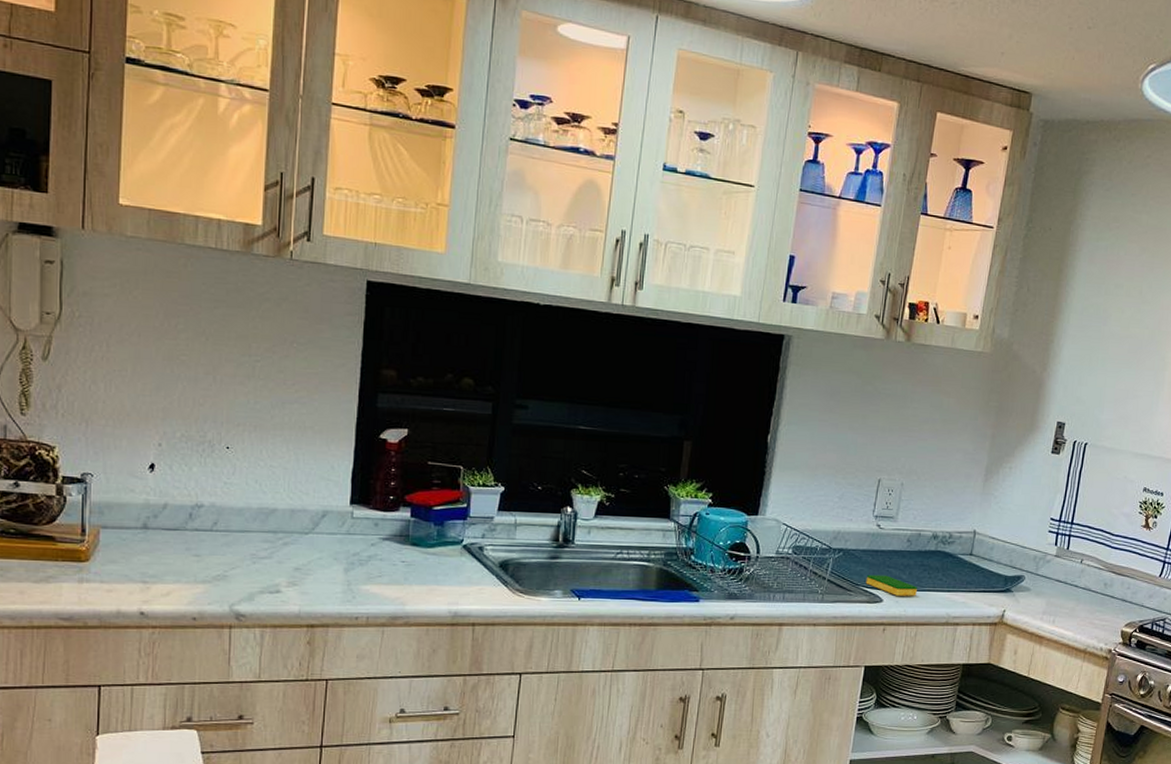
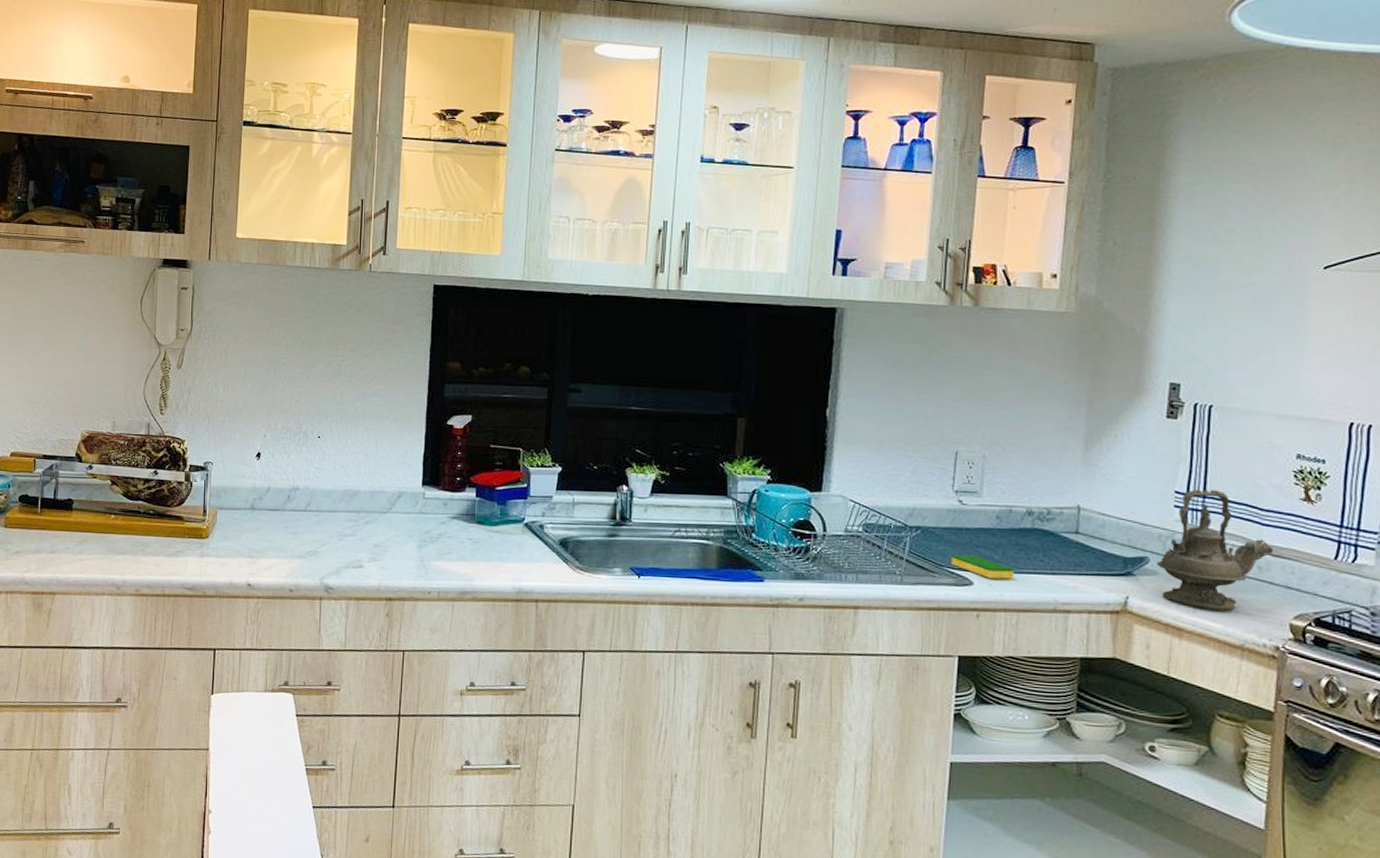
teapot: none [1030,517,1118,621] -> present [1156,489,1274,611]

